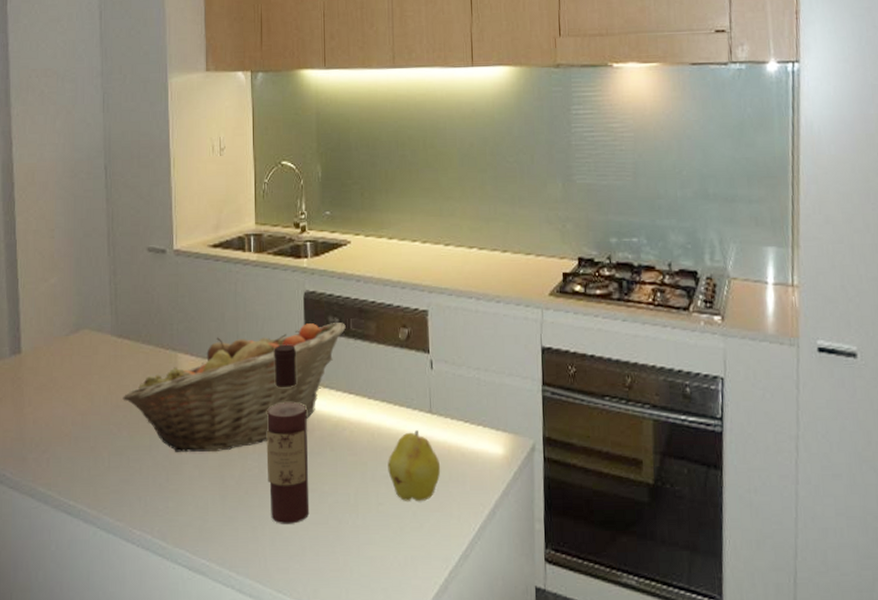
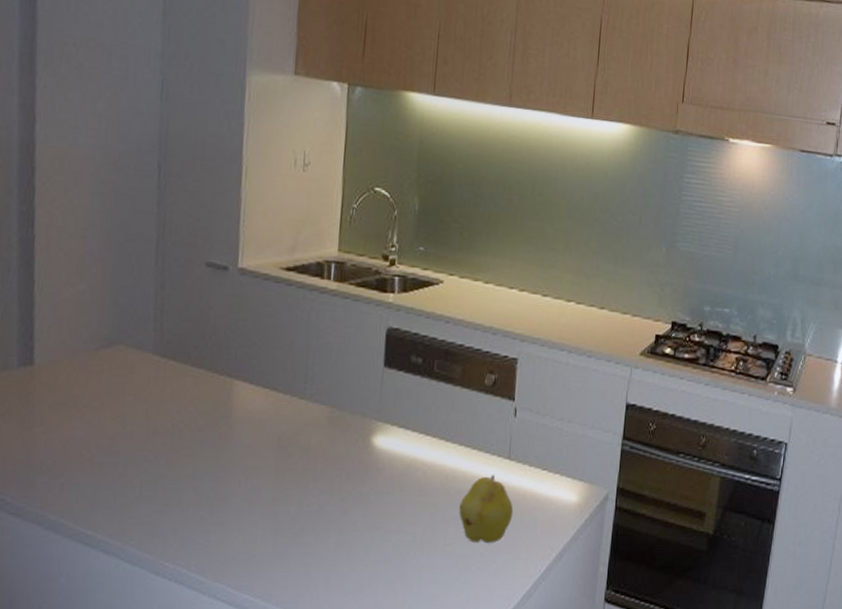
fruit basket: present [123,323,346,453] -> none [162,361,429,487]
wine bottle: present [266,344,310,524] -> none [328,380,378,561]

